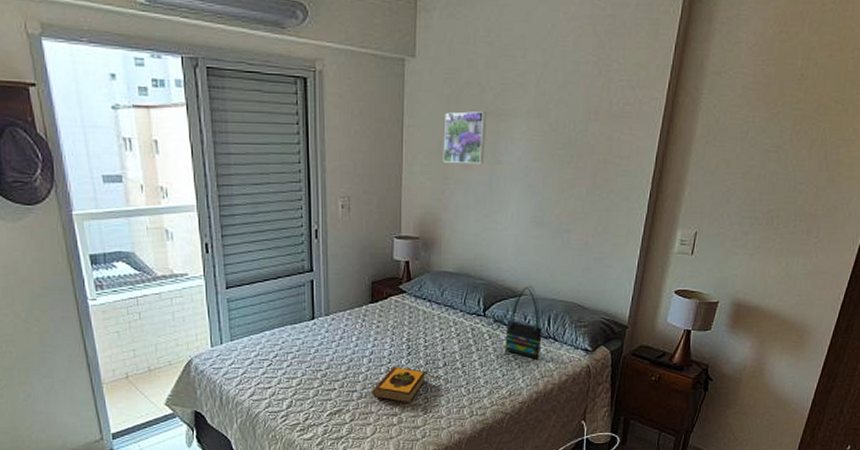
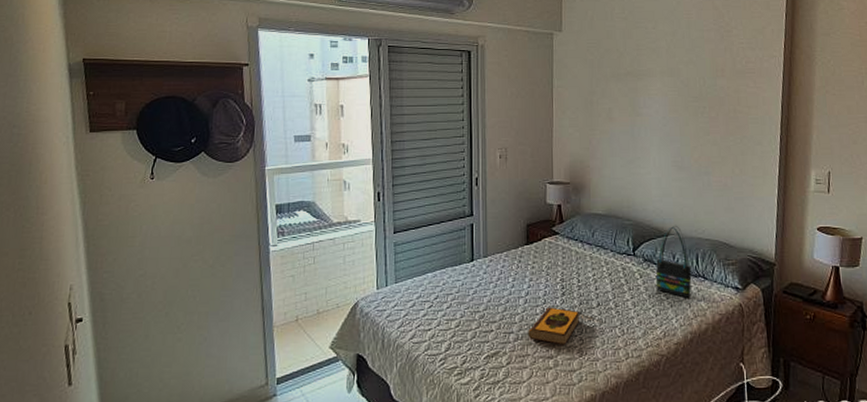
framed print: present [443,110,487,165] -> none [588,72,626,117]

